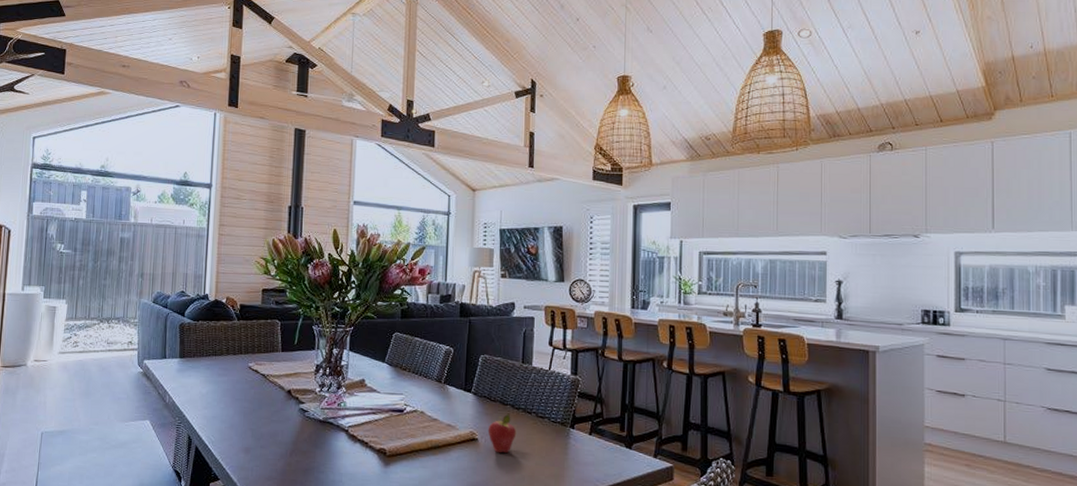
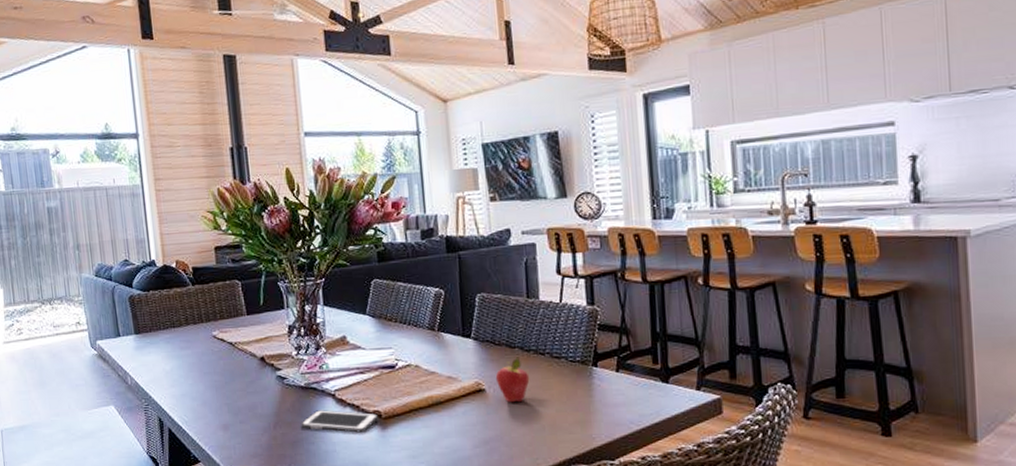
cell phone: none [314,443,383,467] -> present [301,410,378,433]

